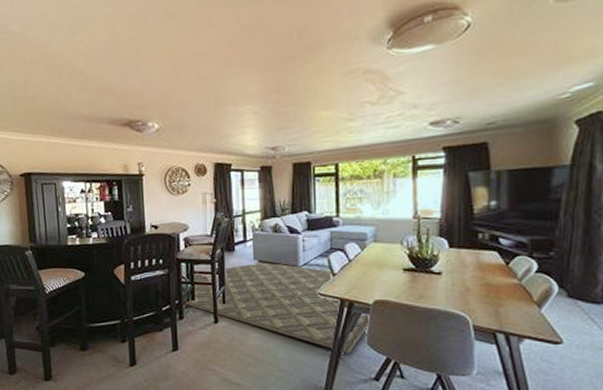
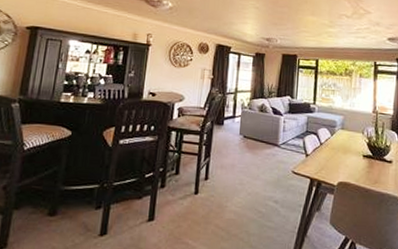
rug: present [183,263,371,353] -> none [167,138,335,231]

